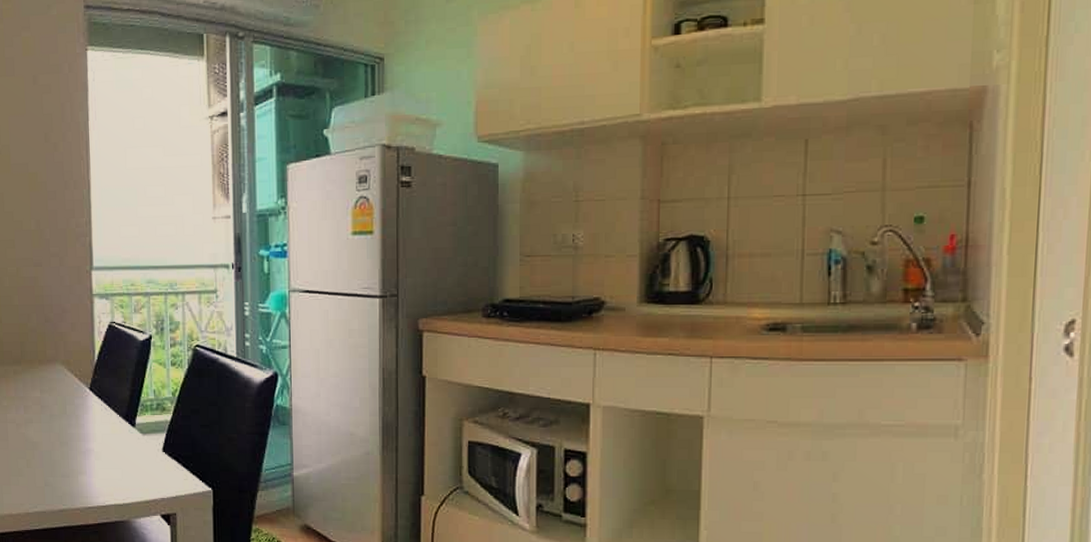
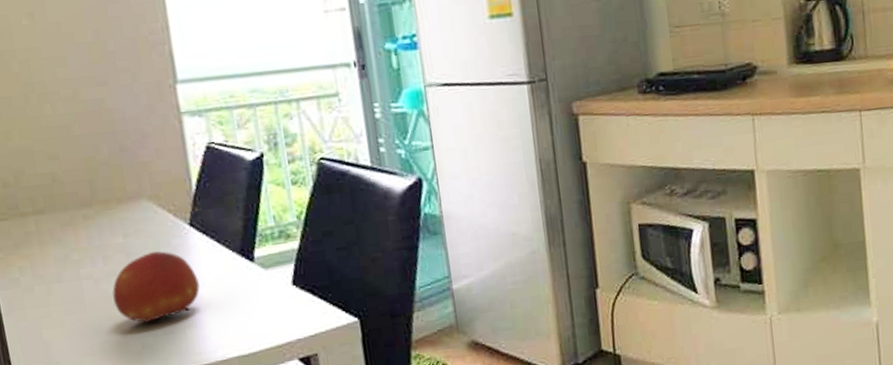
fruit: none [28,408,92,466] -> present [112,251,200,325]

